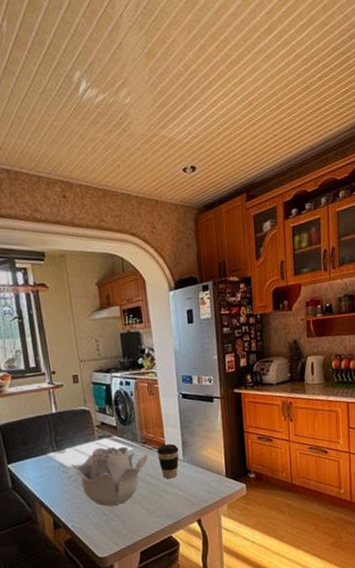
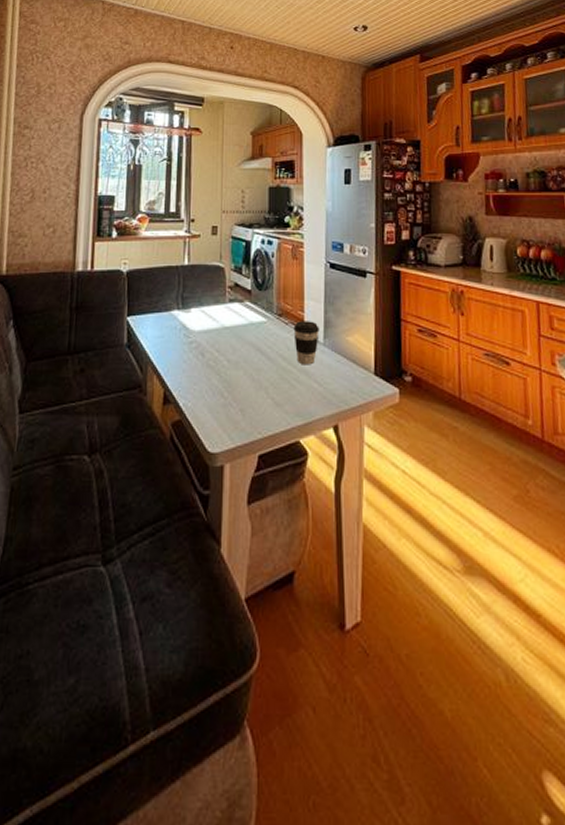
decorative bowl: present [71,446,149,507] -> none [194,313,283,387]

